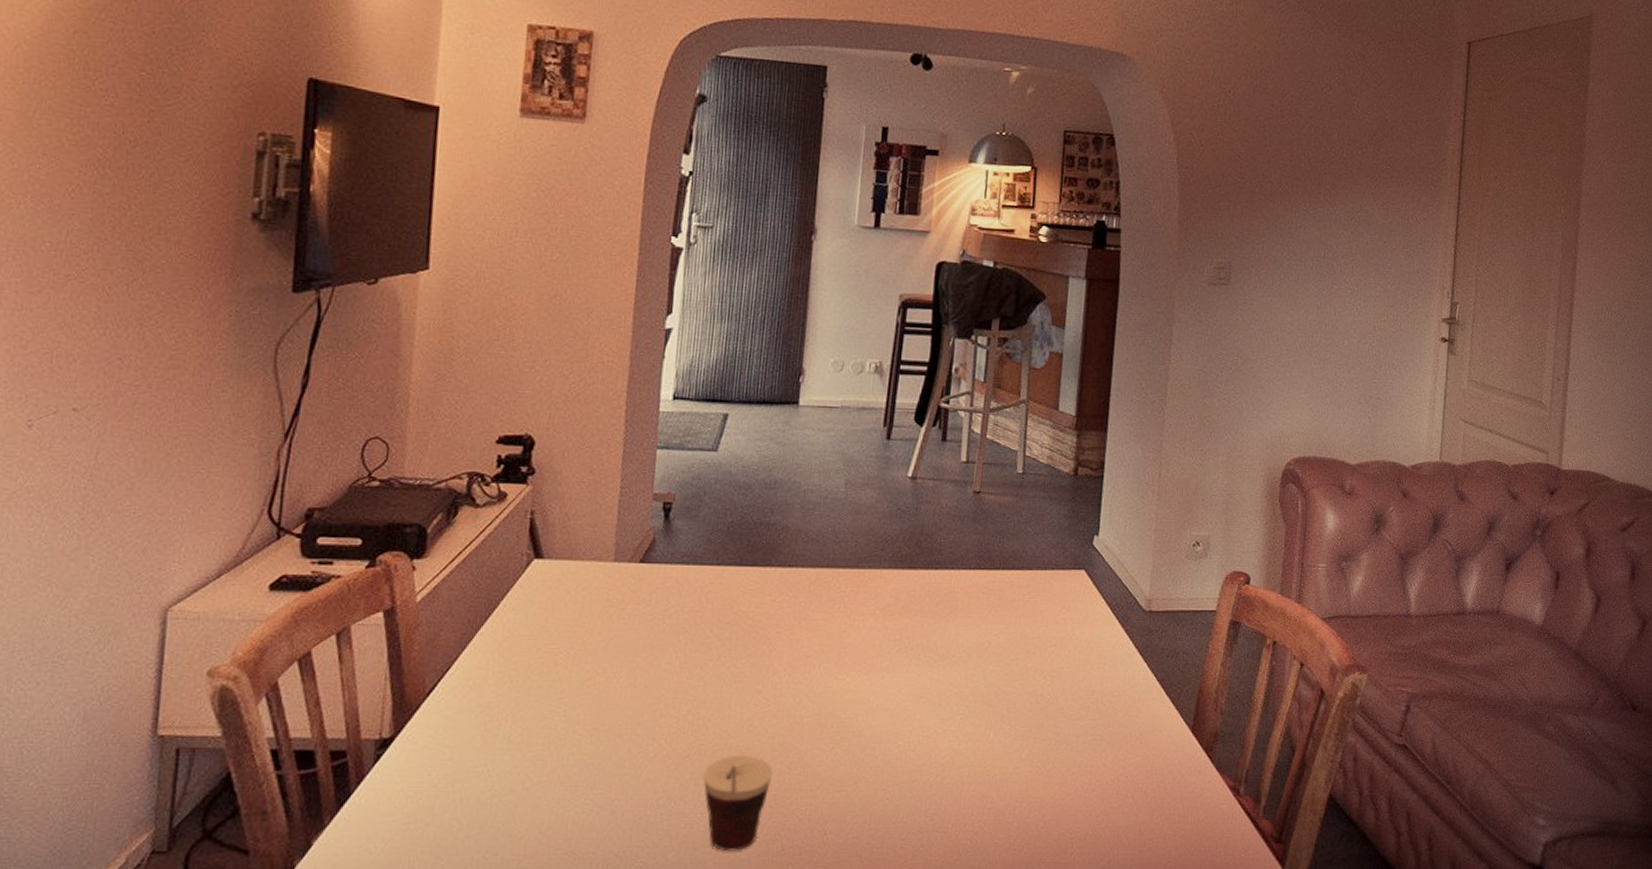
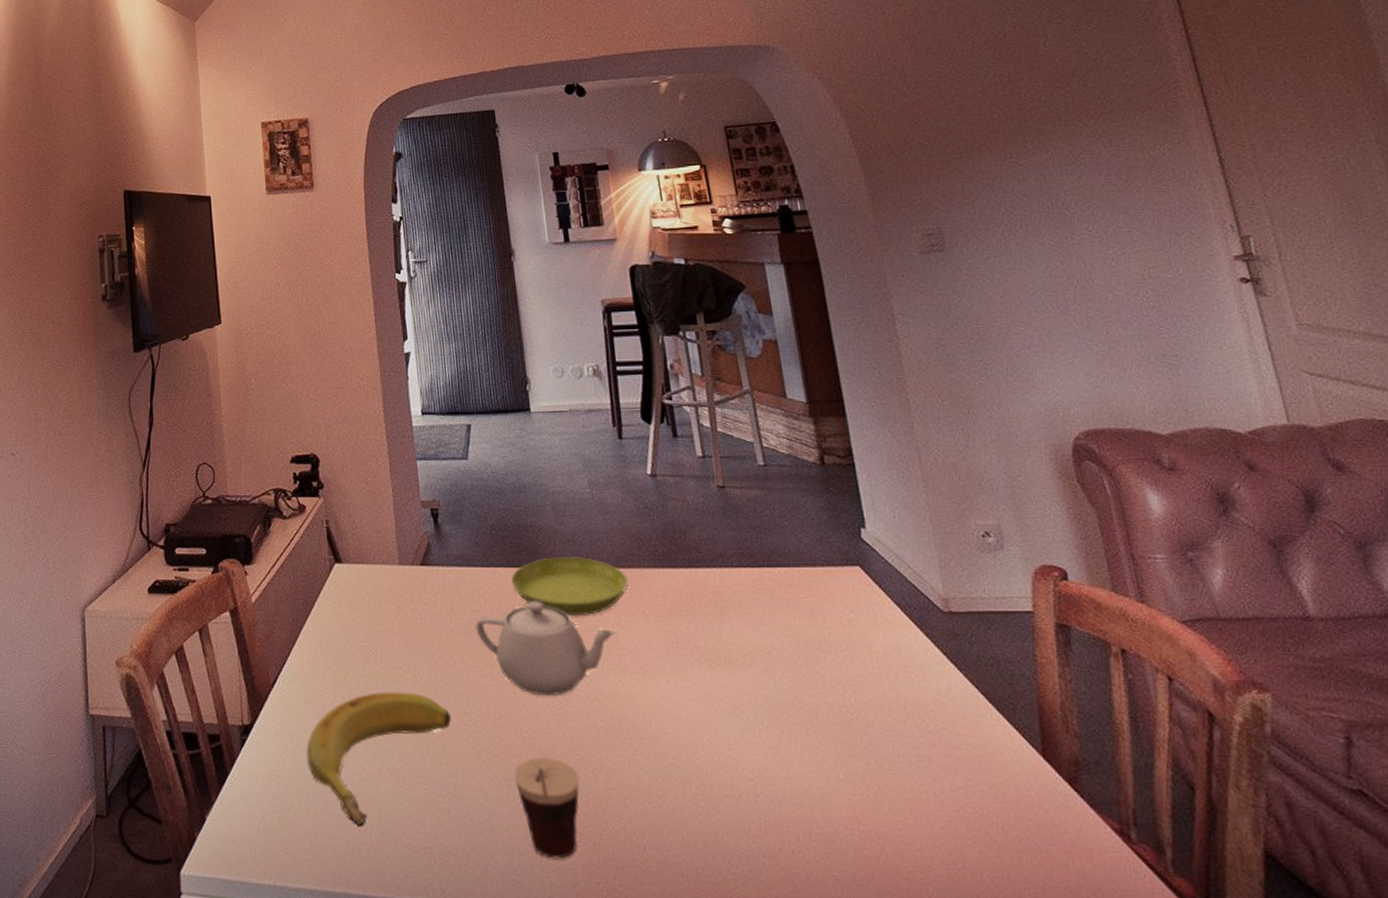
banana: none [459,696,645,837] -> present [306,691,452,826]
teapot: none [691,601,842,696] -> present [475,601,616,697]
saucer: none [740,555,865,616] -> present [510,556,628,617]

